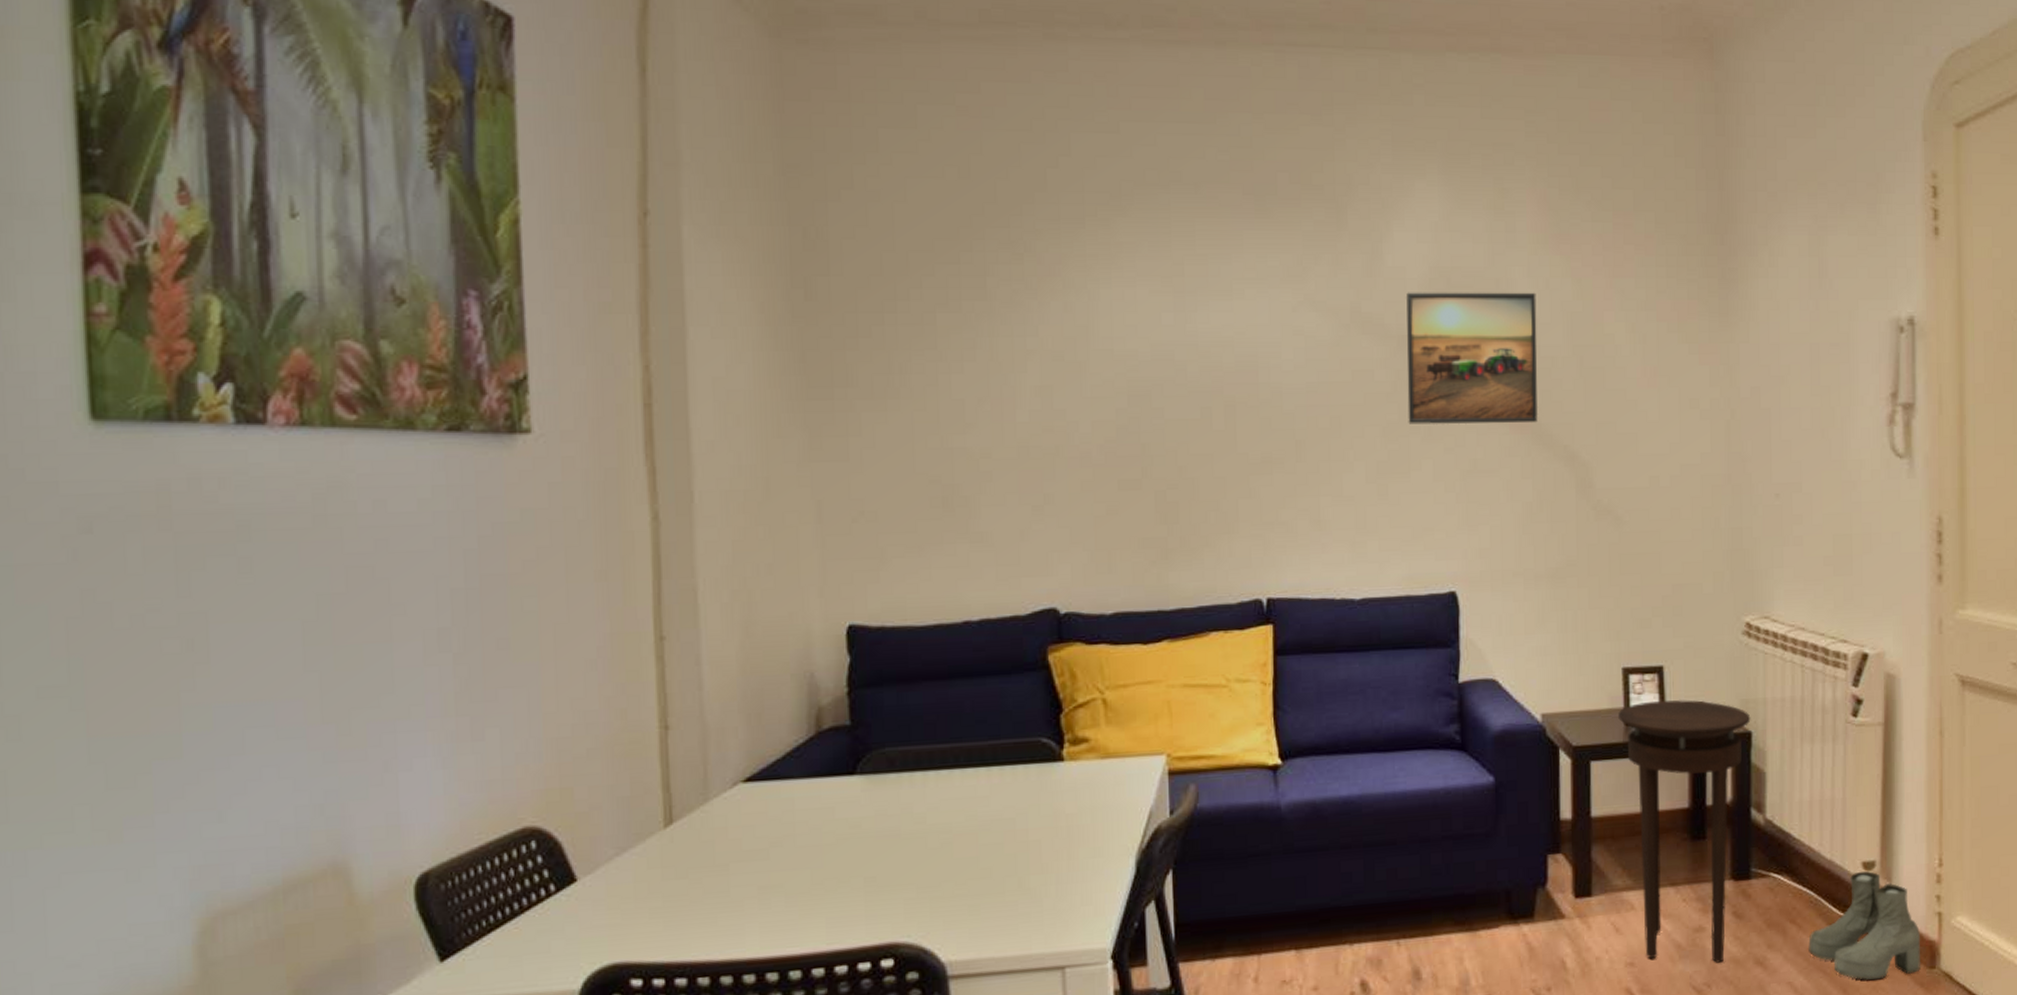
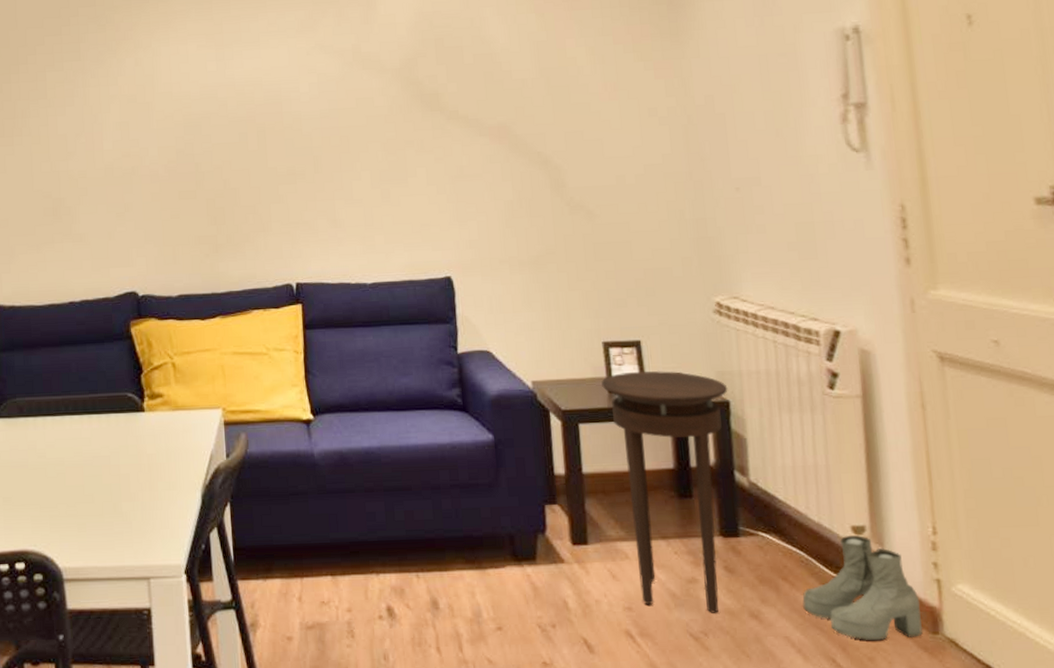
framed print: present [1406,292,1538,424] -> none [397,27,513,140]

